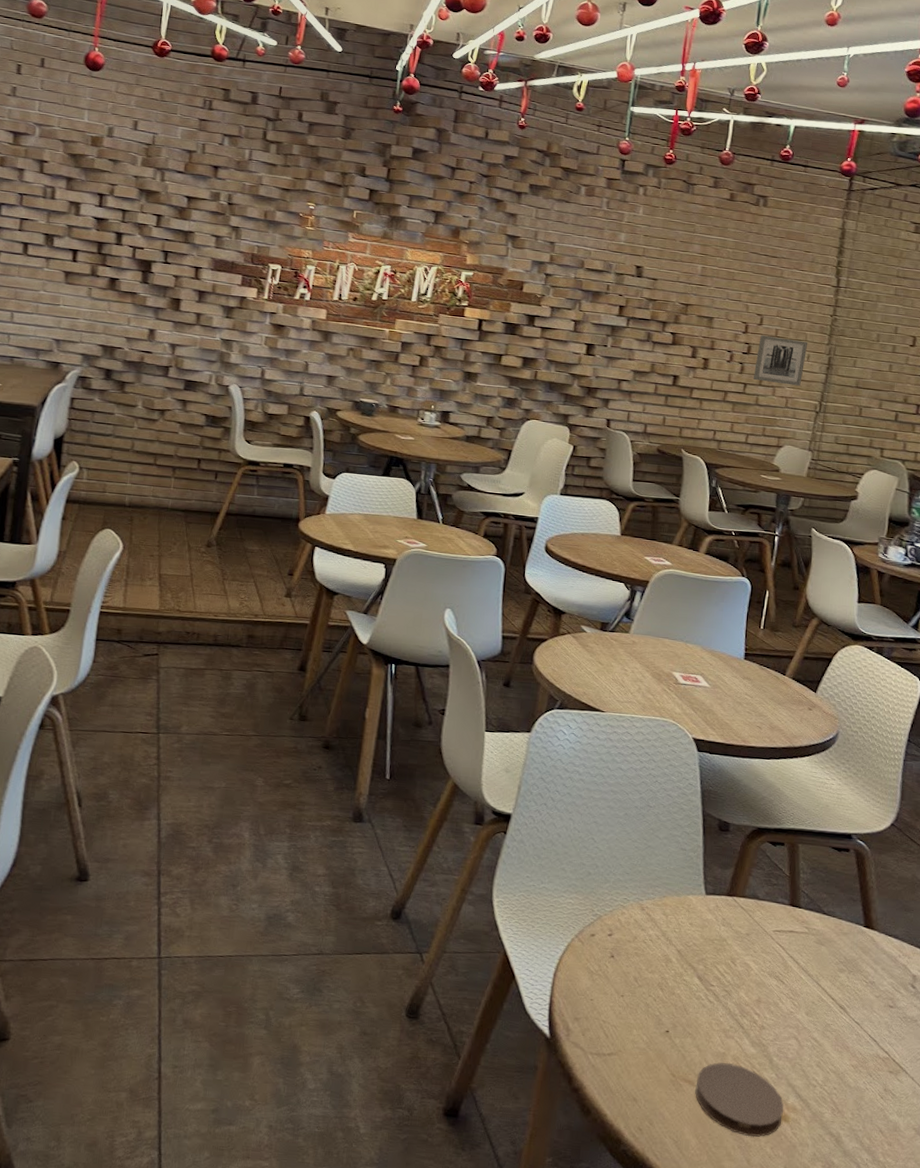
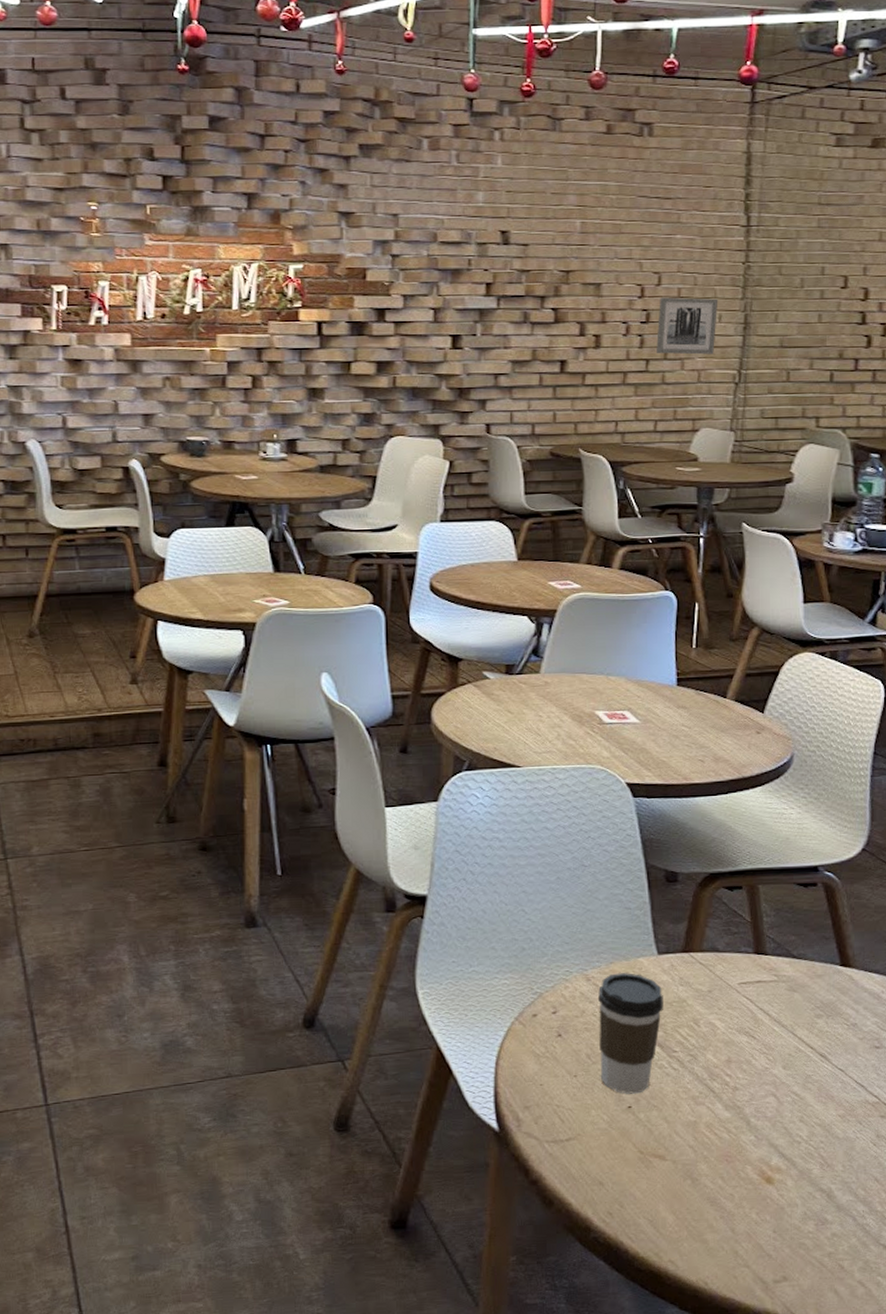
coffee cup: none [645,906,707,1020] -> present [598,973,663,1094]
coaster: present [695,1062,784,1138] -> none [667,1130,766,1205]

